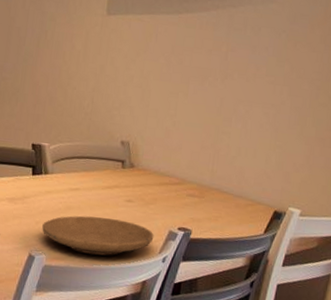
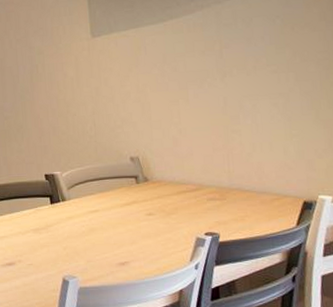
plate: present [42,216,154,256] -> none [70,234,182,272]

